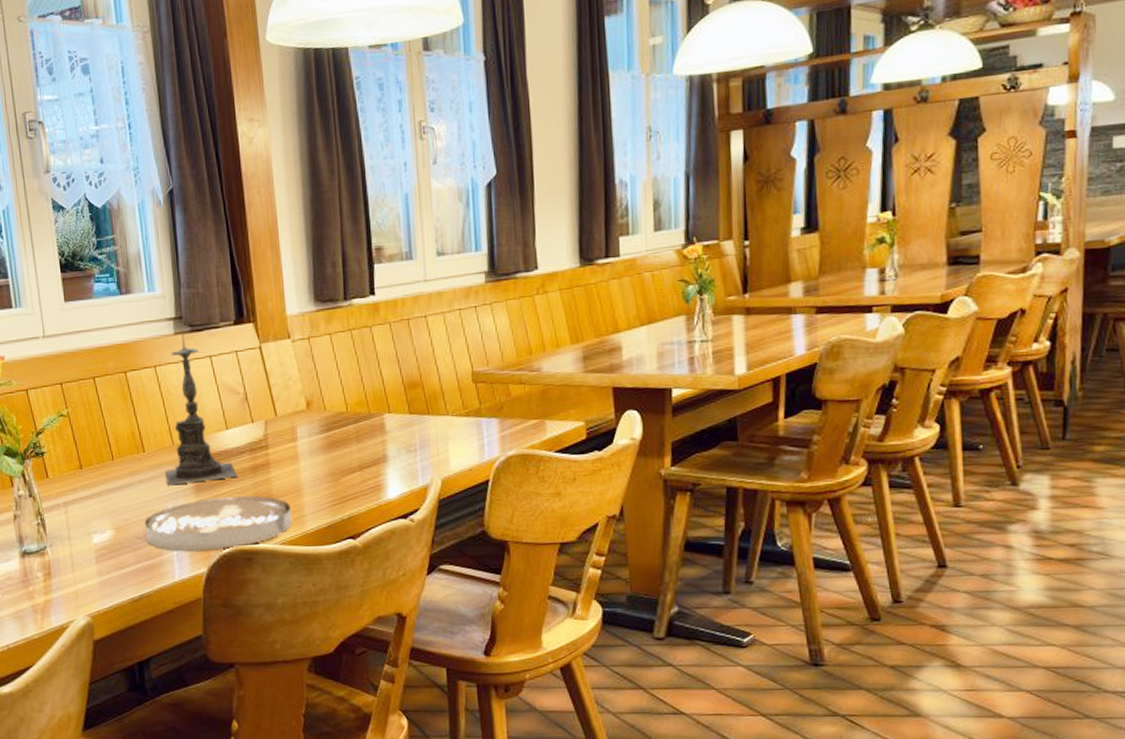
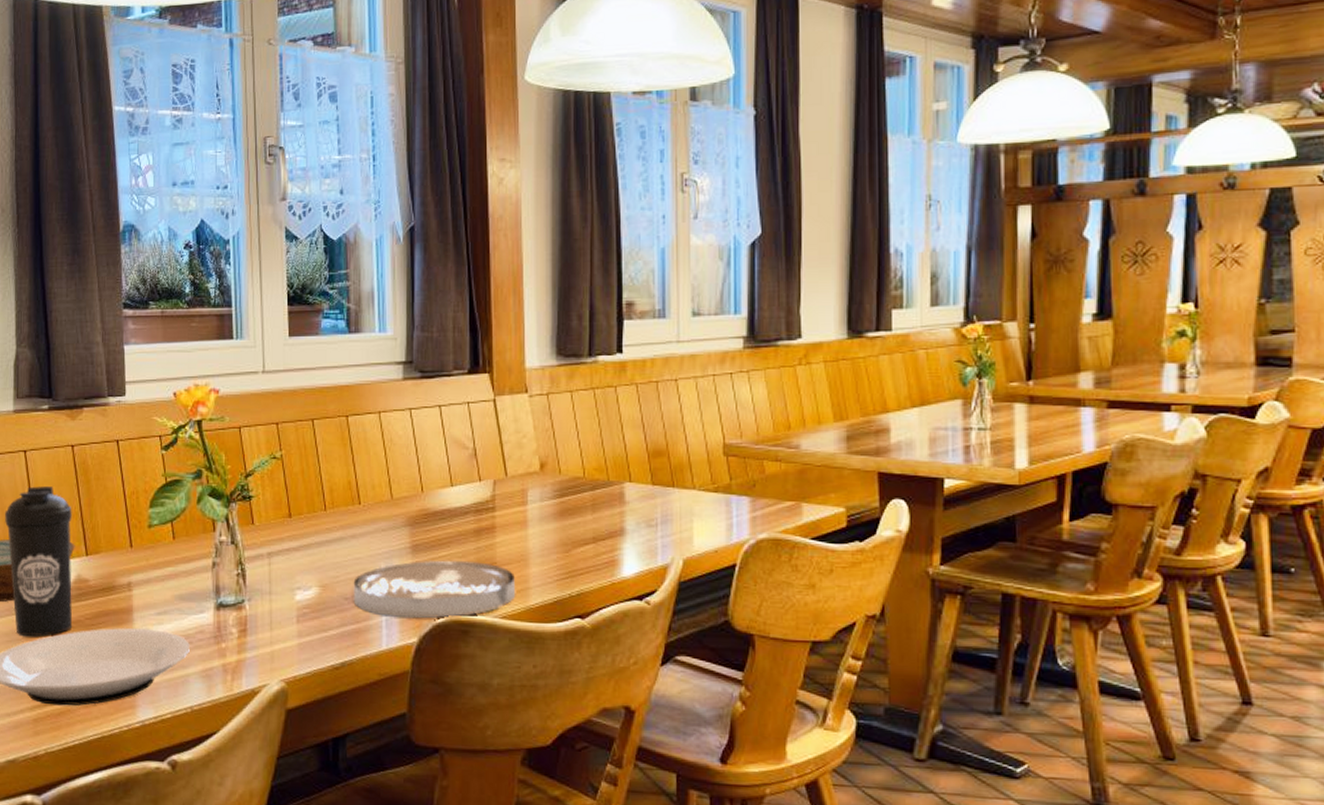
candle holder: present [166,329,237,486] -> none [381,374,459,544]

